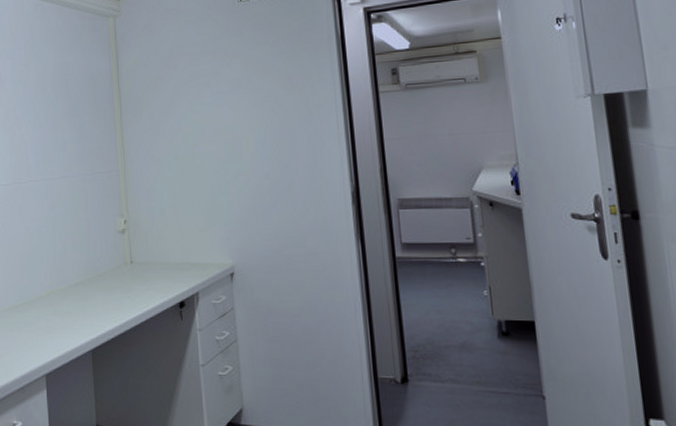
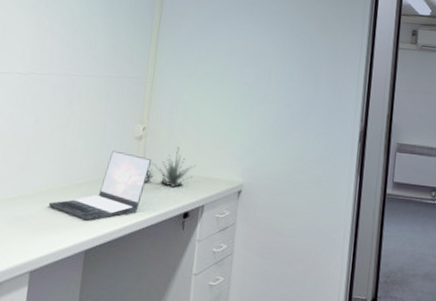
laptop: none [51,247,139,320] -> present [49,150,152,221]
succulent plant: none [135,235,183,277] -> present [145,146,196,188]

